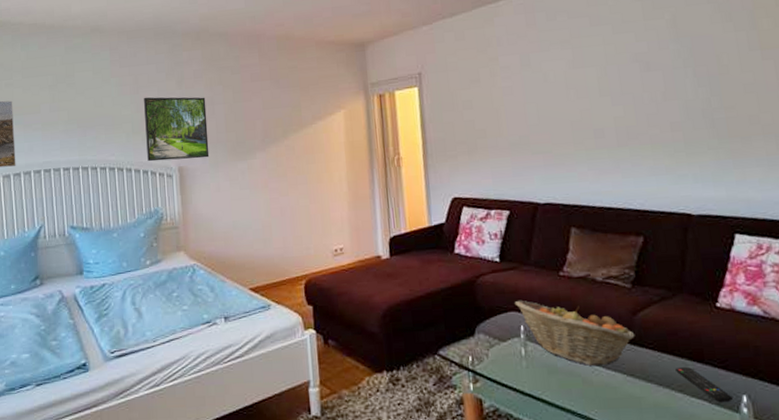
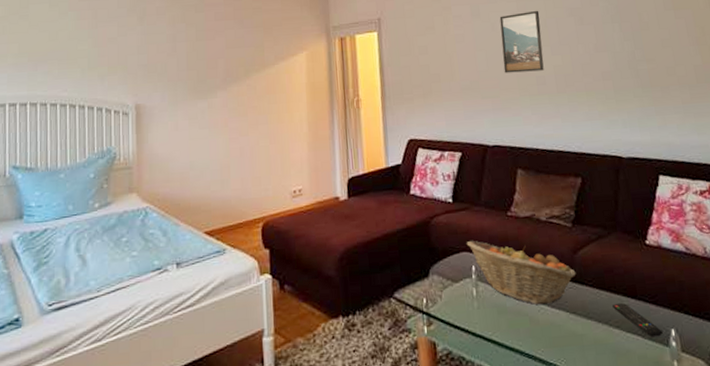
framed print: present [144,97,210,162] -> none [103,32,169,99]
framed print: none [552,57,603,127] -> present [499,10,544,73]

